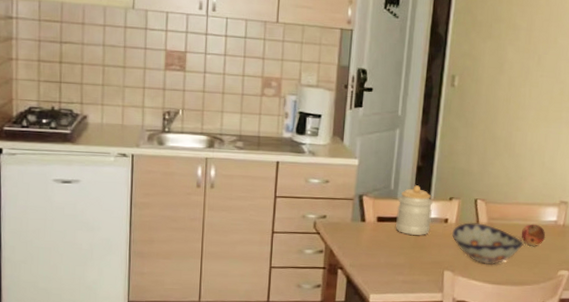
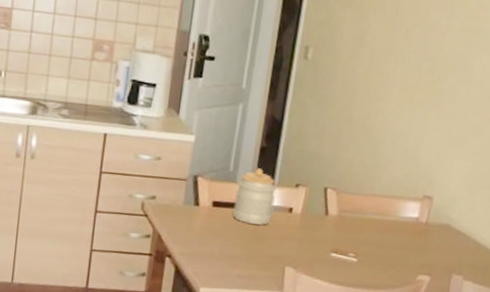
decorative bowl: present [452,223,524,264] -> none [296,214,379,263]
fruit: present [521,224,546,246] -> none [376,219,405,246]

